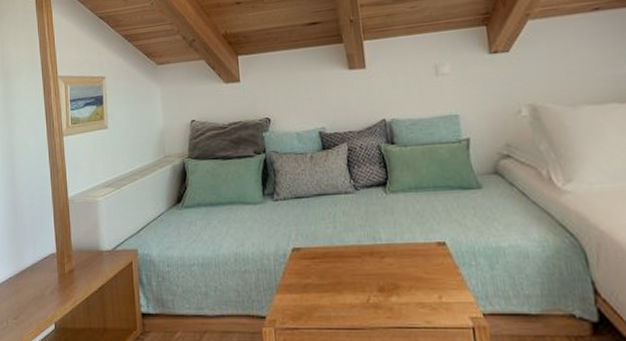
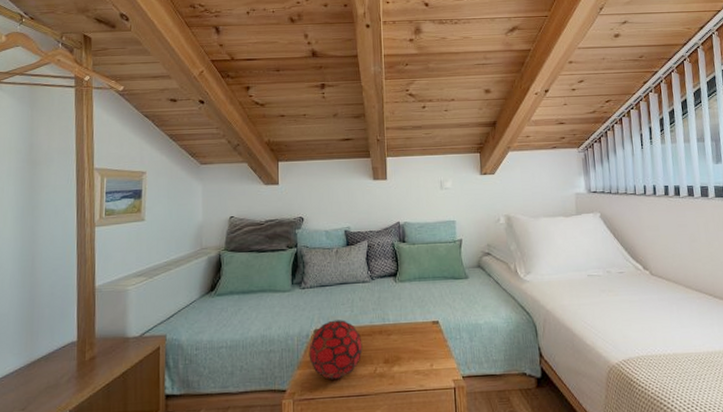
decorative orb: none [287,237,351,307] -> present [309,320,363,379]

